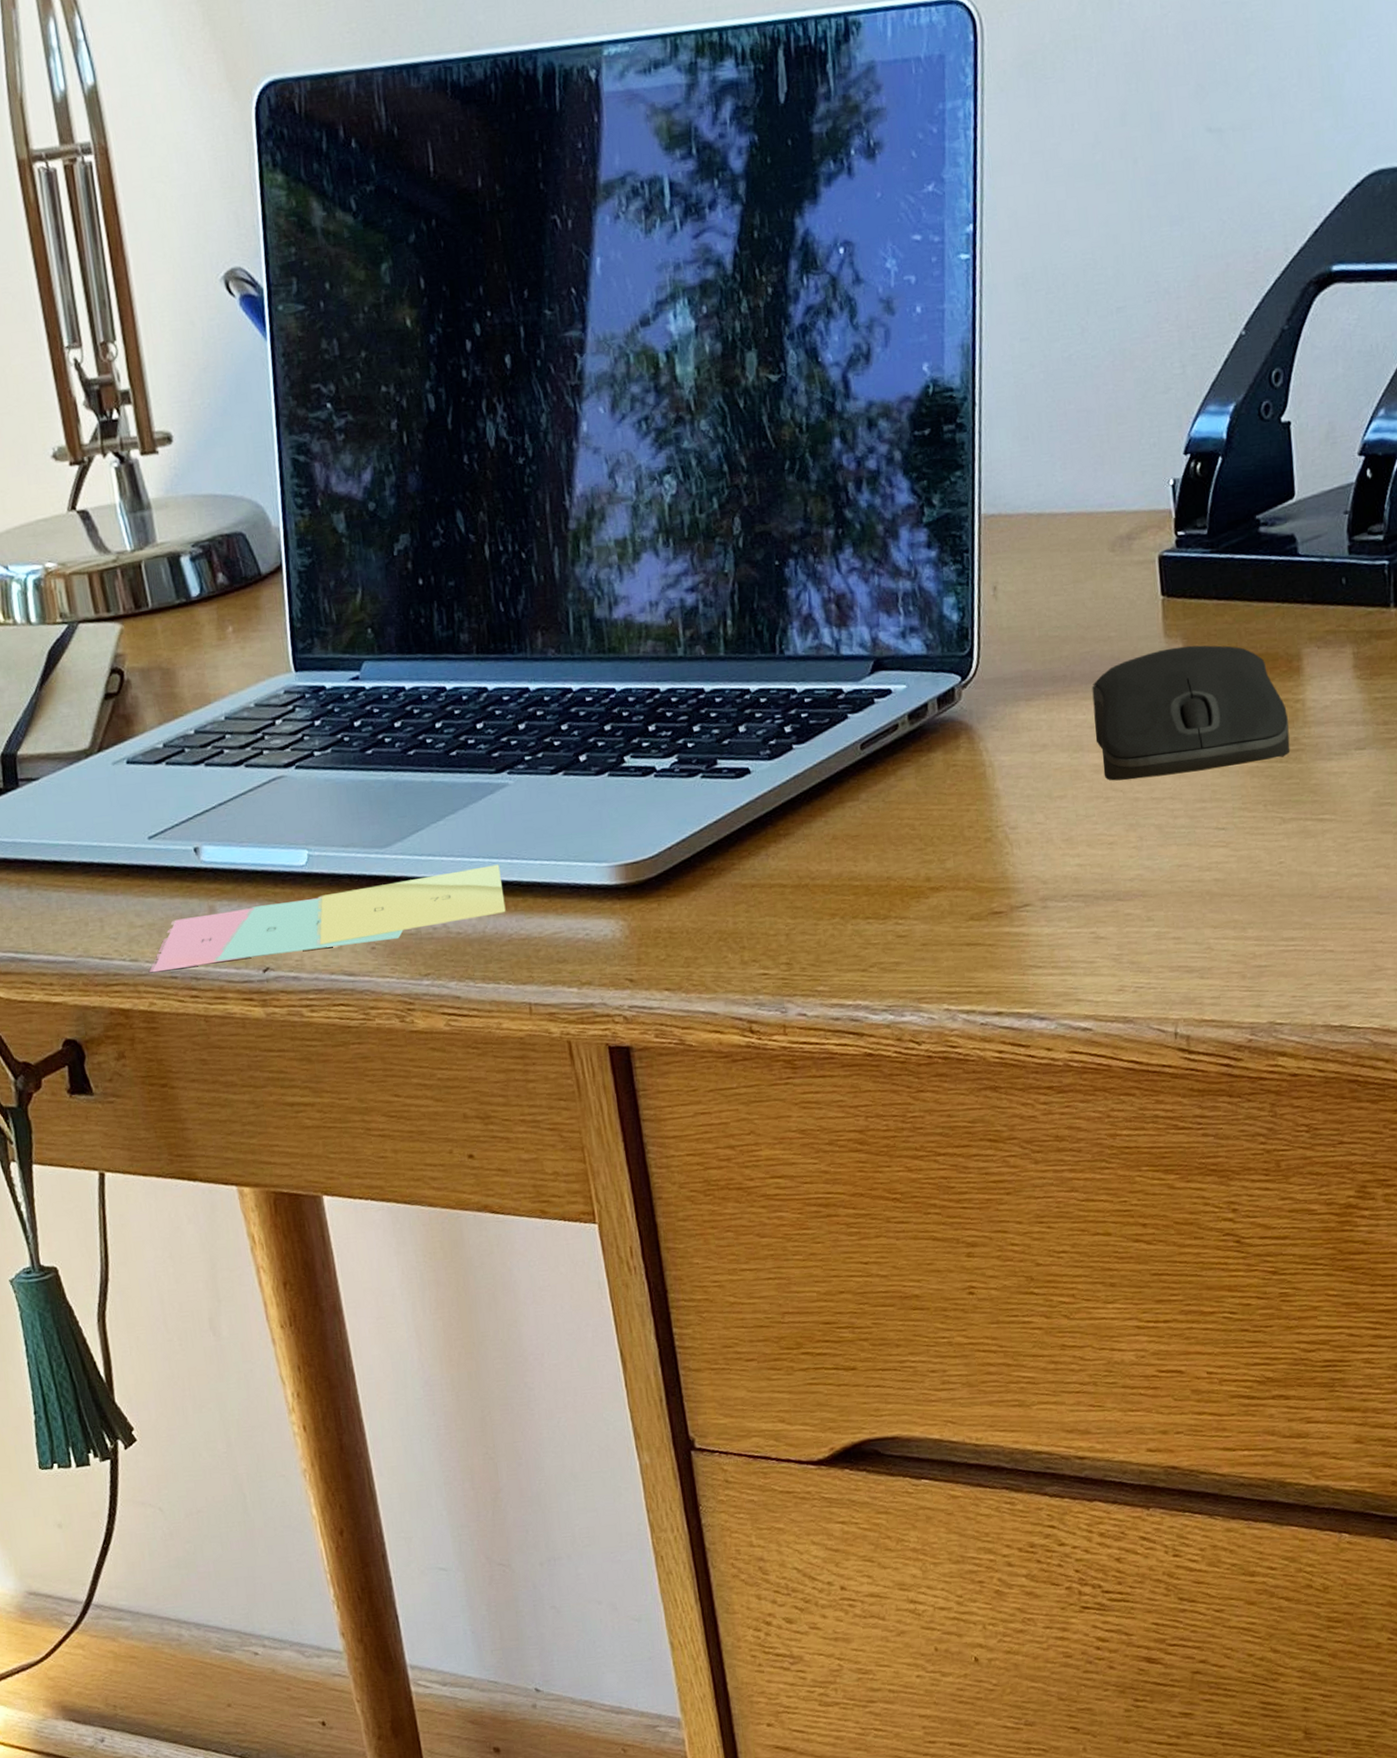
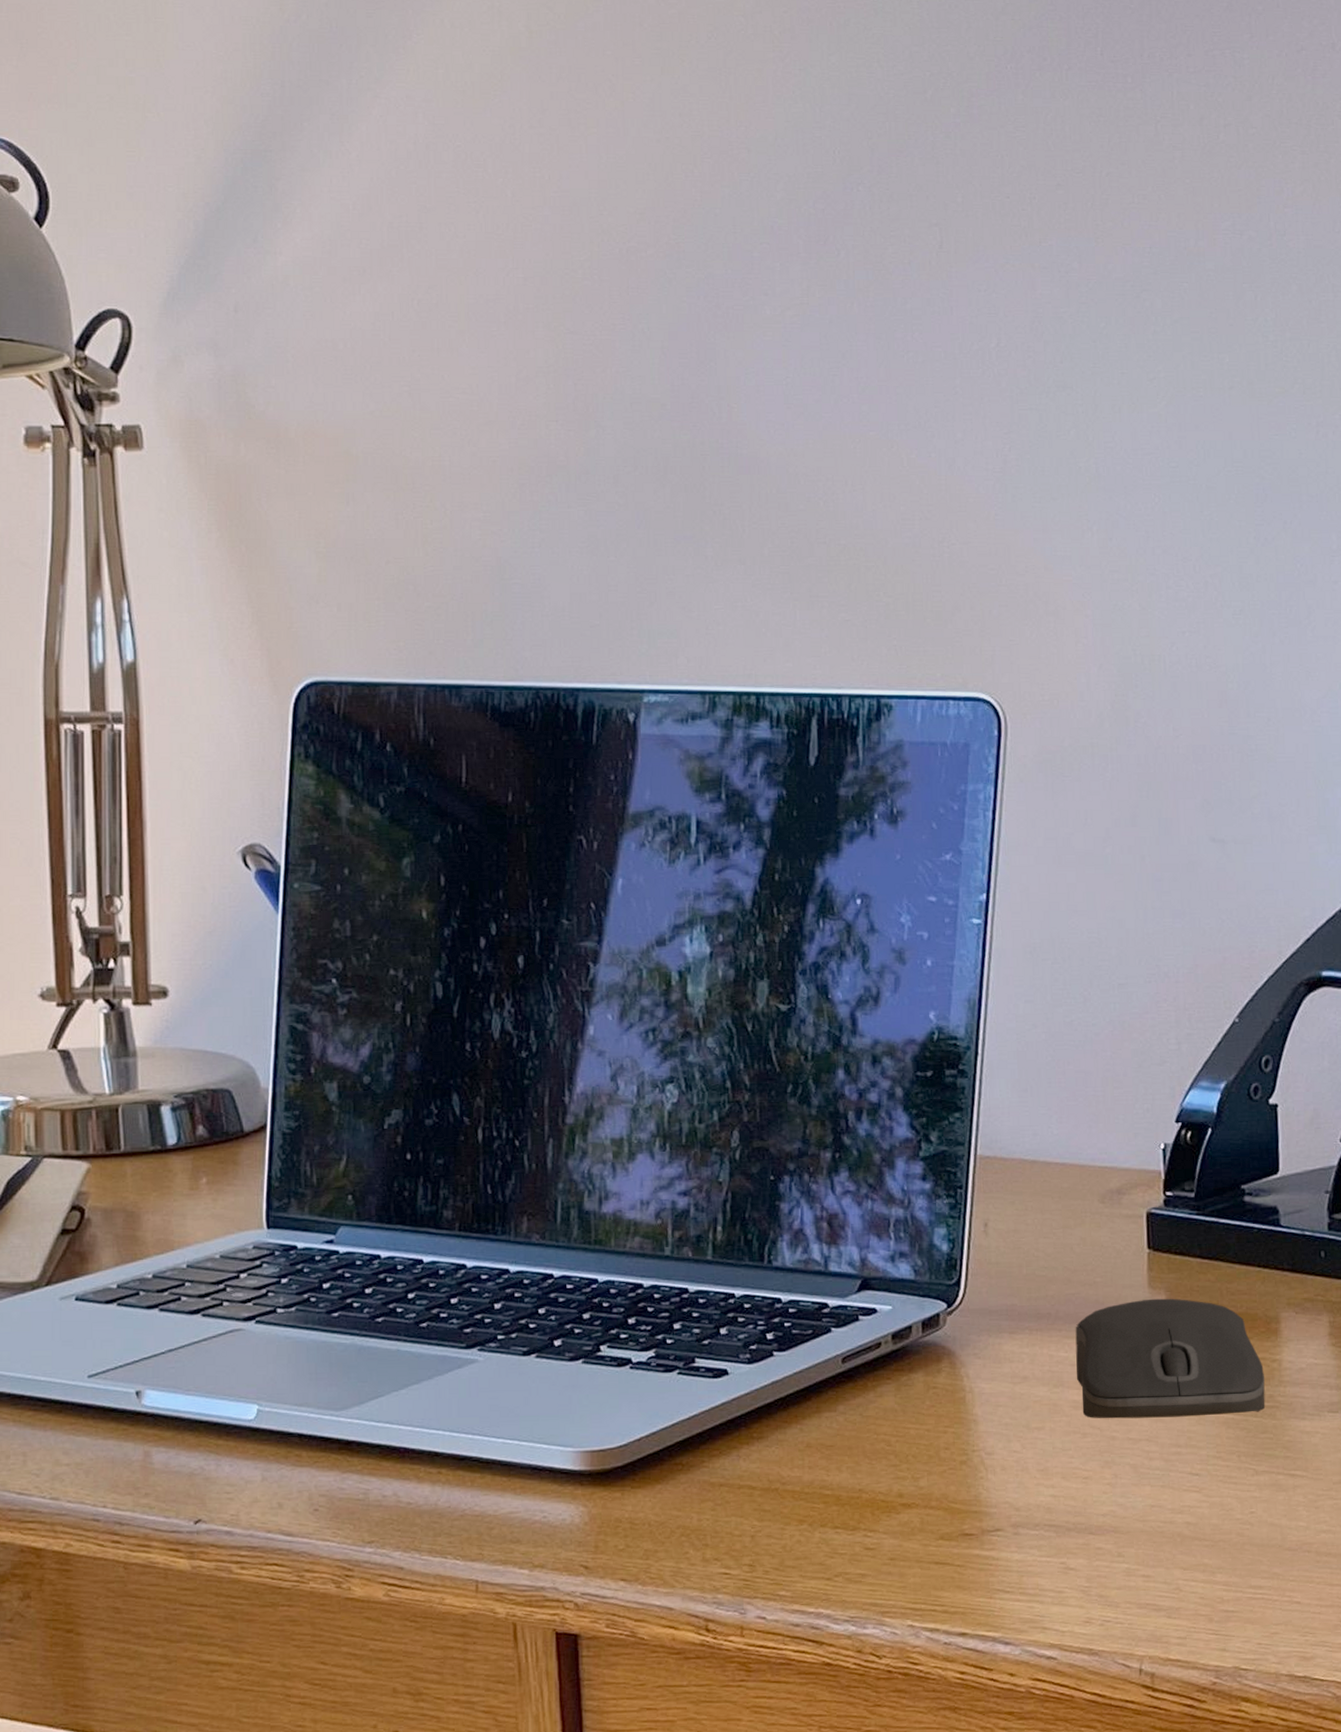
sticky notes: present [149,864,506,973] -> none [70,1438,462,1514]

